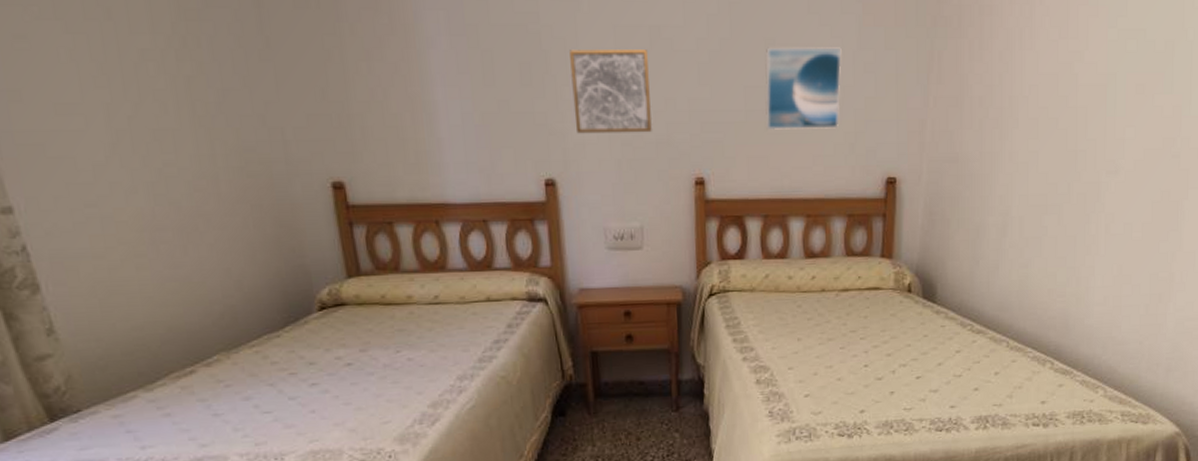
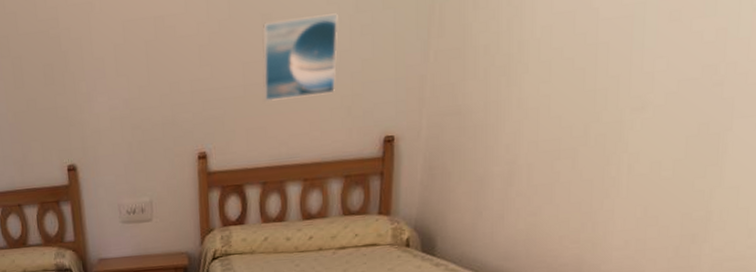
wall art: present [570,49,652,134] -> none [85,39,158,123]

